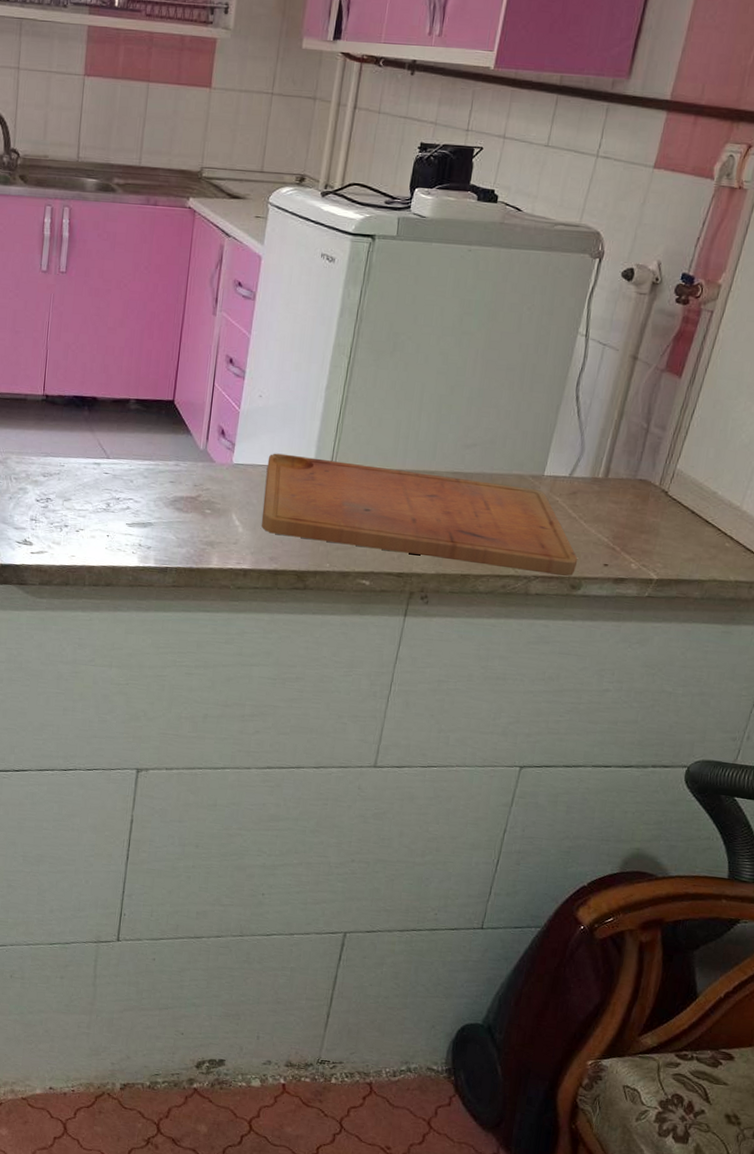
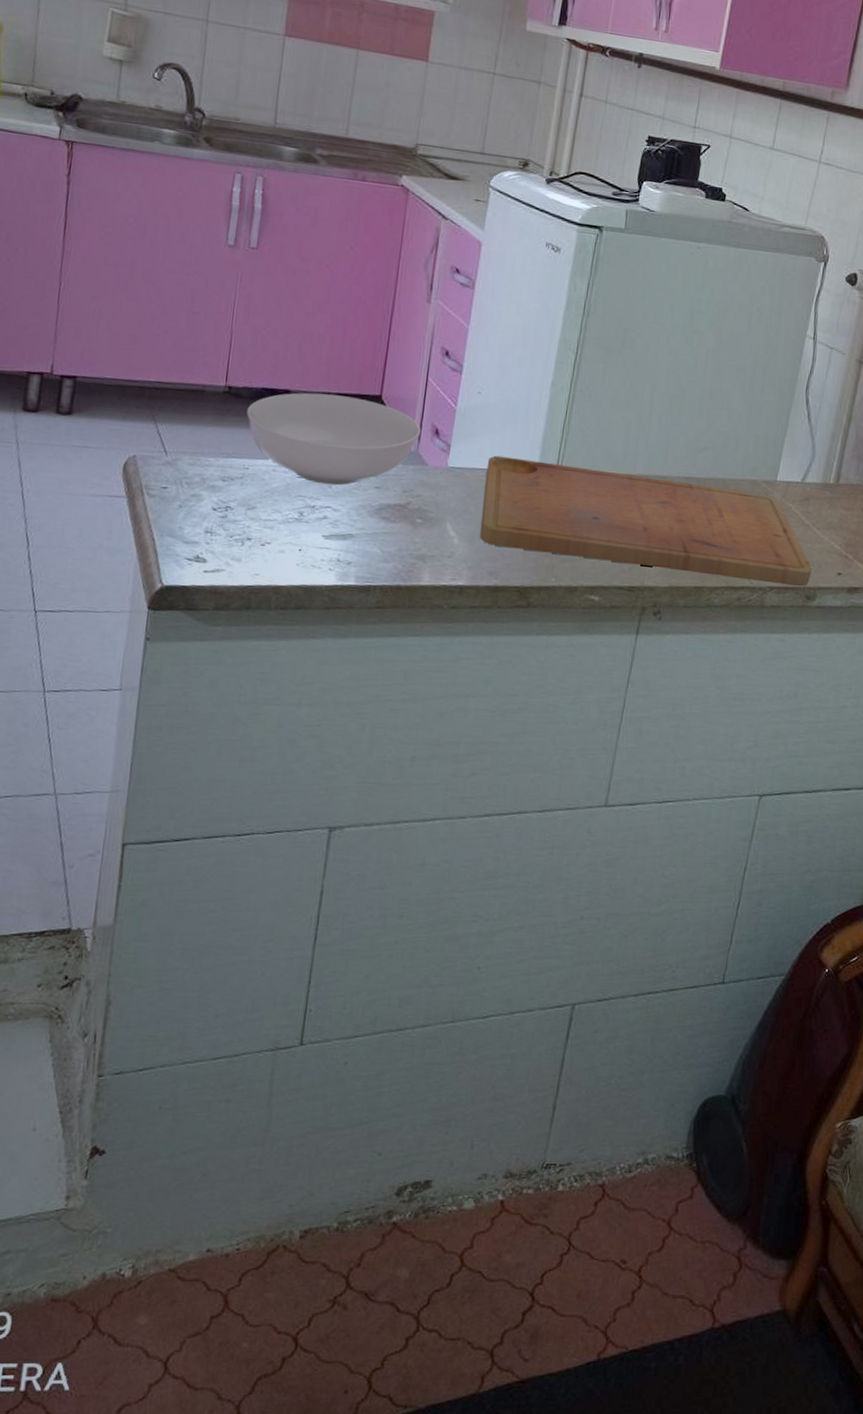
bowl: none [61,399,209,480] -> present [247,392,421,486]

